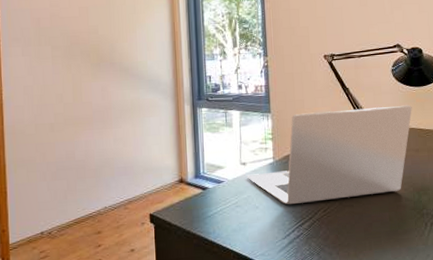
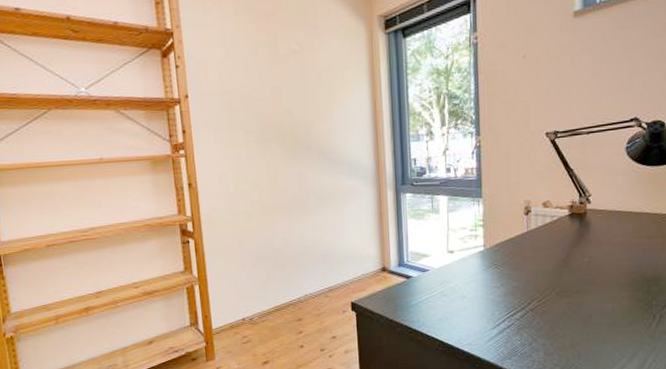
laptop: present [245,105,412,205] -> none [453,187,648,295]

